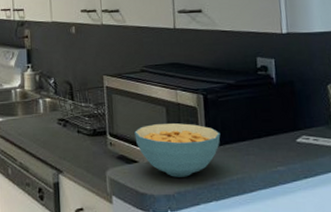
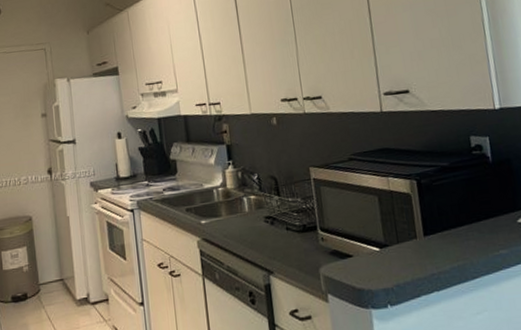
cereal bowl: present [134,123,221,177] -> none [346,211,438,270]

